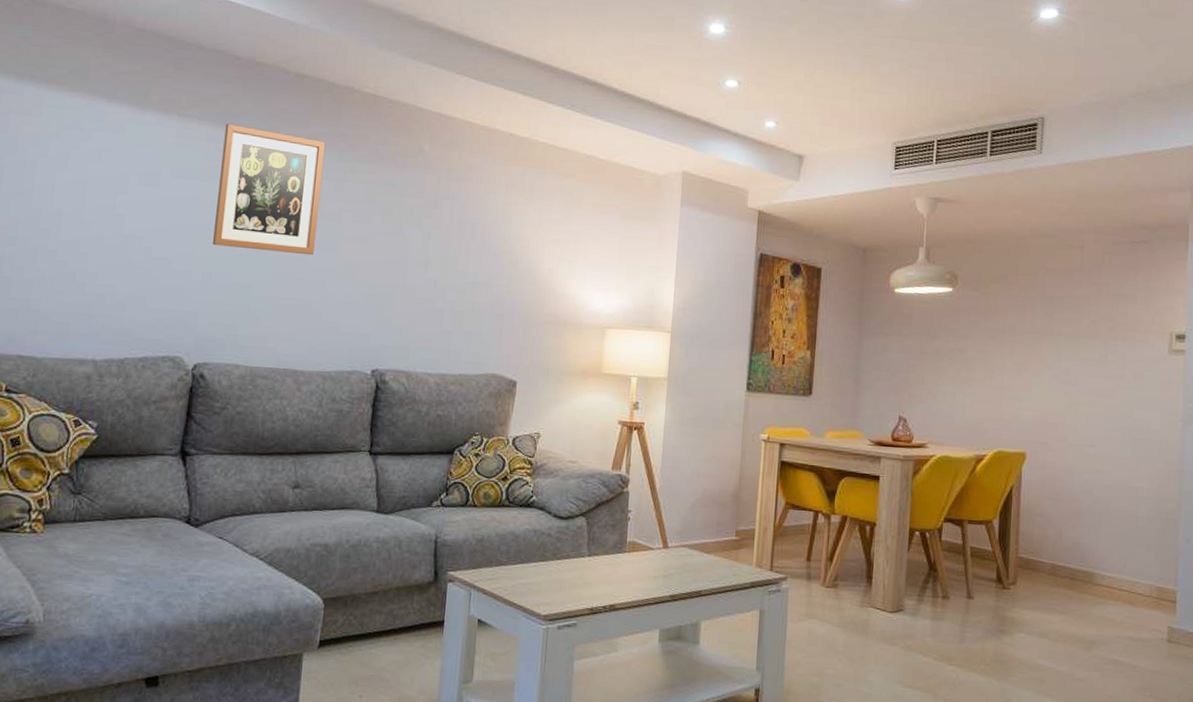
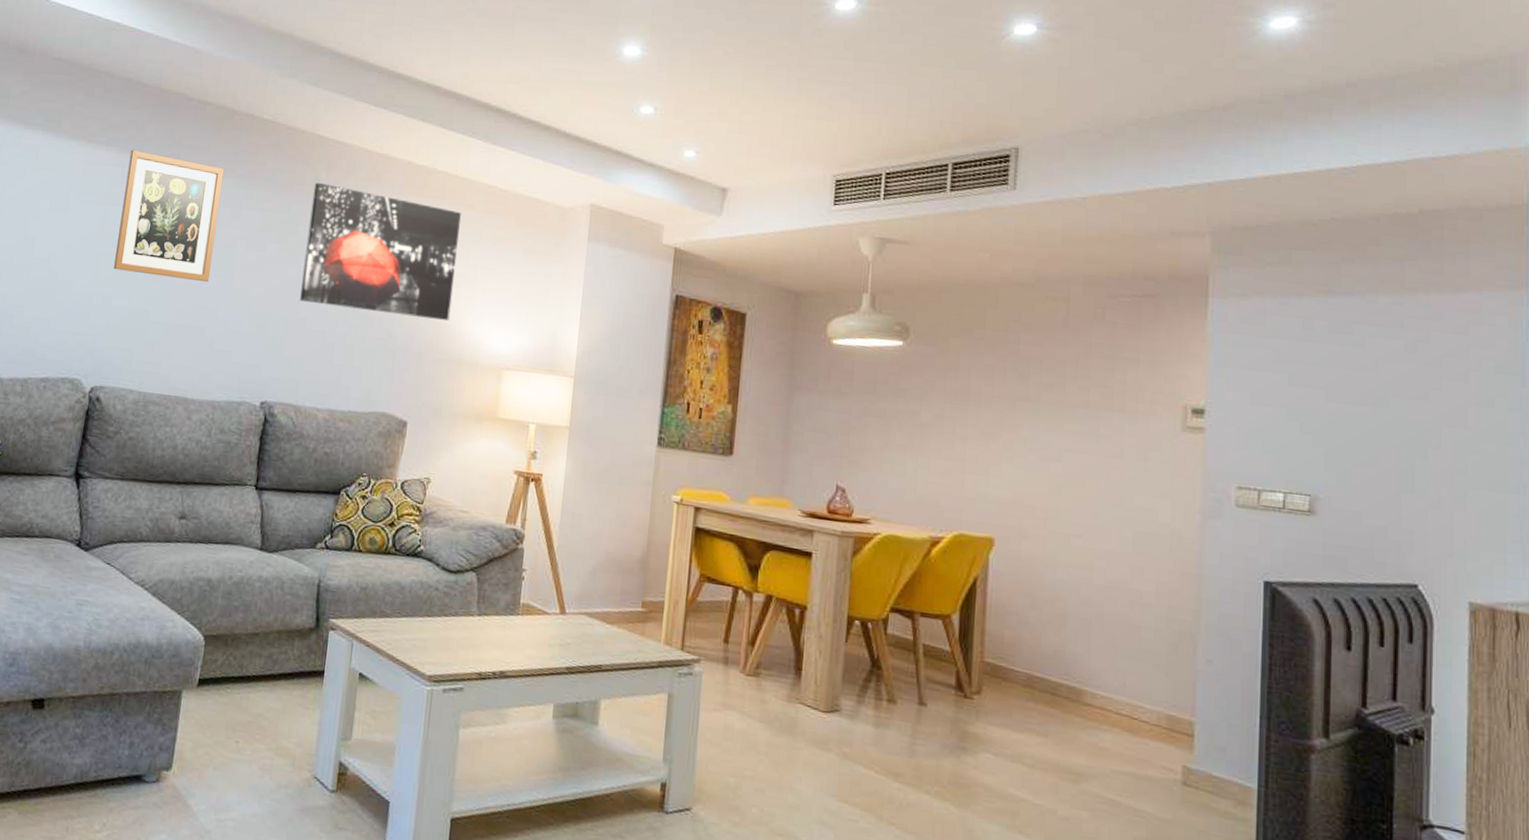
wall art: none [407,154,562,284] -> present [300,182,461,321]

